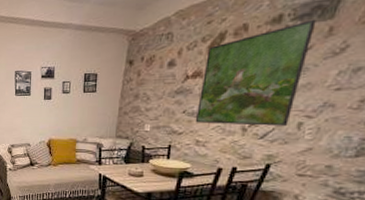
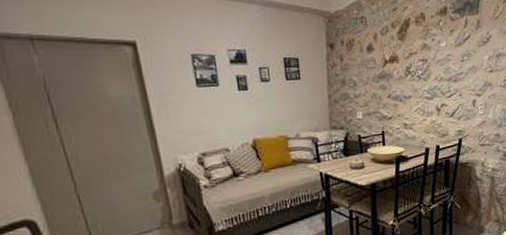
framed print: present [195,19,317,126] -> none [398,13,469,107]

